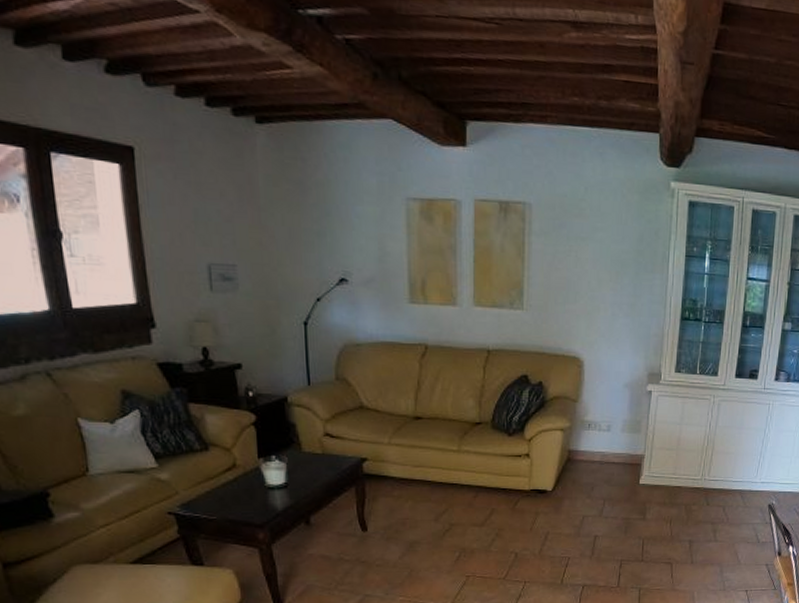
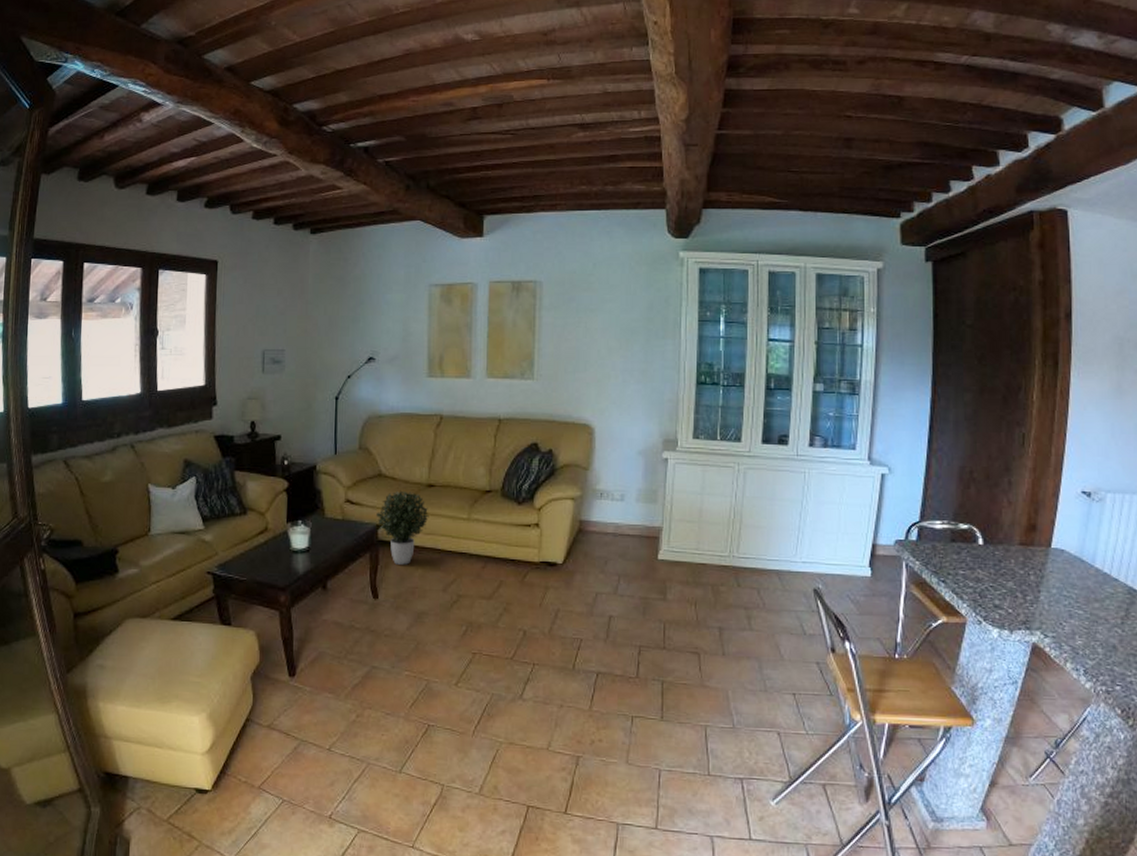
potted plant: none [360,423,417,497] -> present [376,490,429,565]

